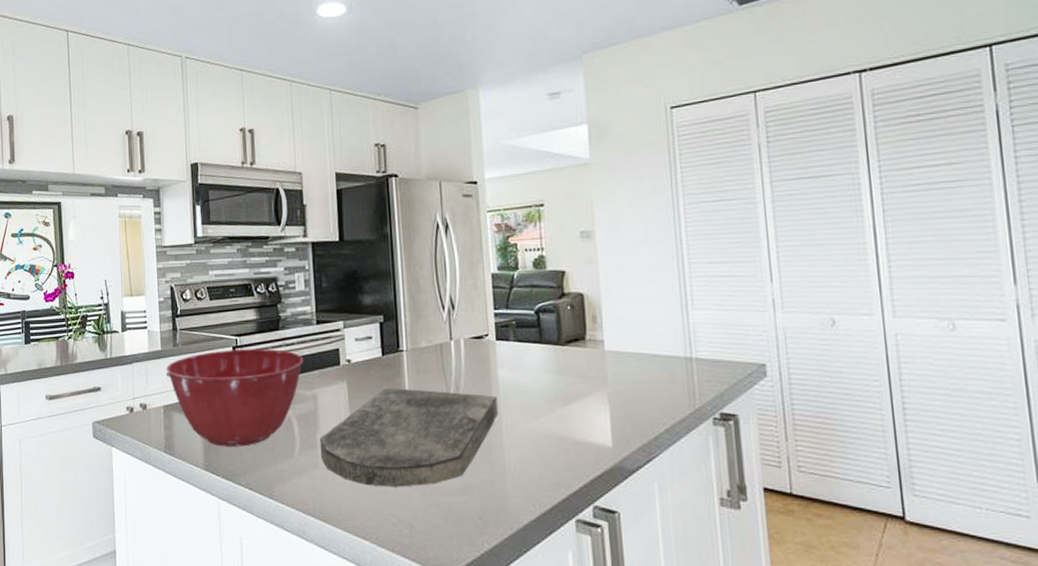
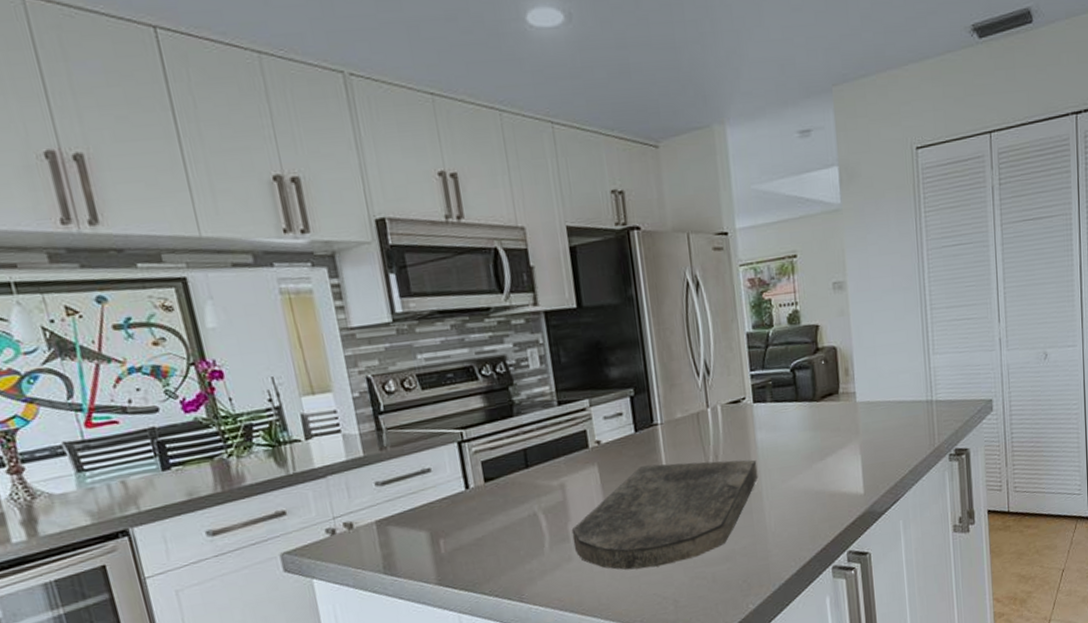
mixing bowl: present [166,348,304,447] -> none [373,438,547,557]

